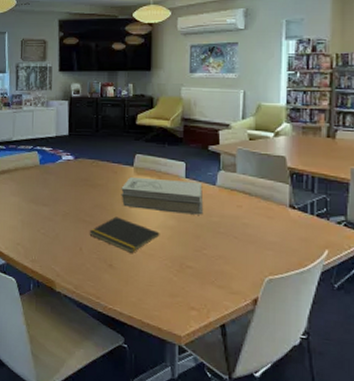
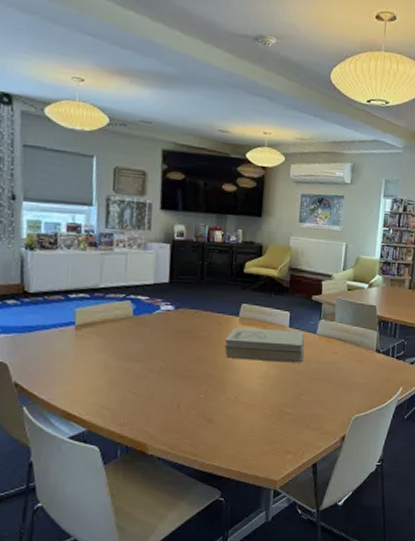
notepad: present [89,216,160,253] -> none [188,369,262,405]

